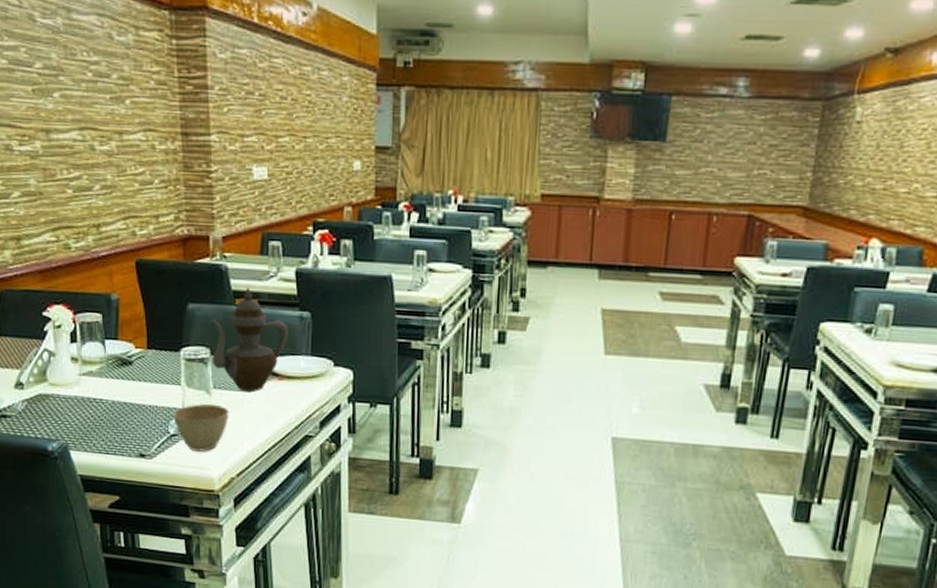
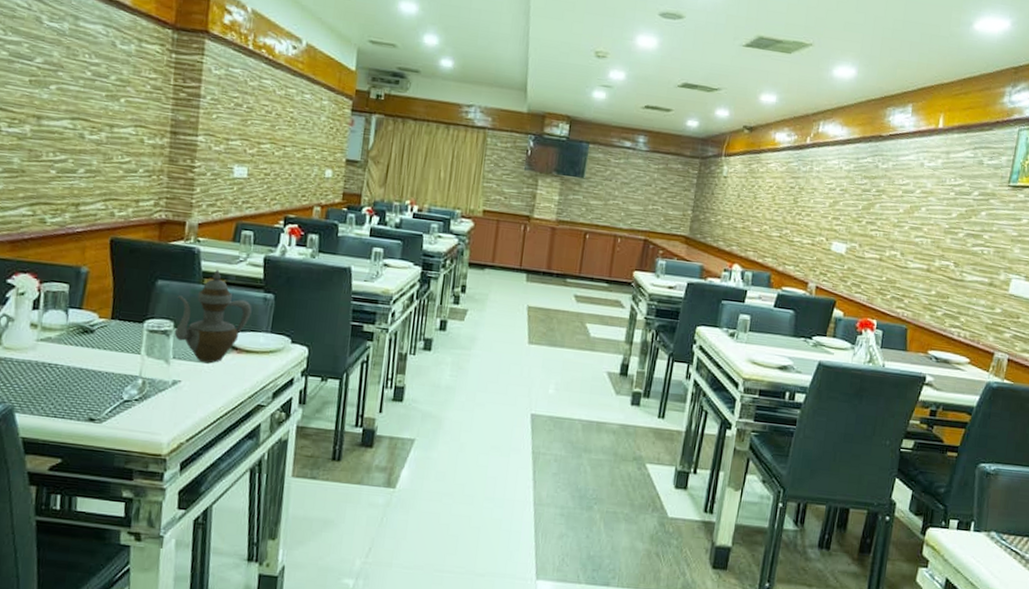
cup: present [172,403,229,452] -> none [128,372,186,418]

